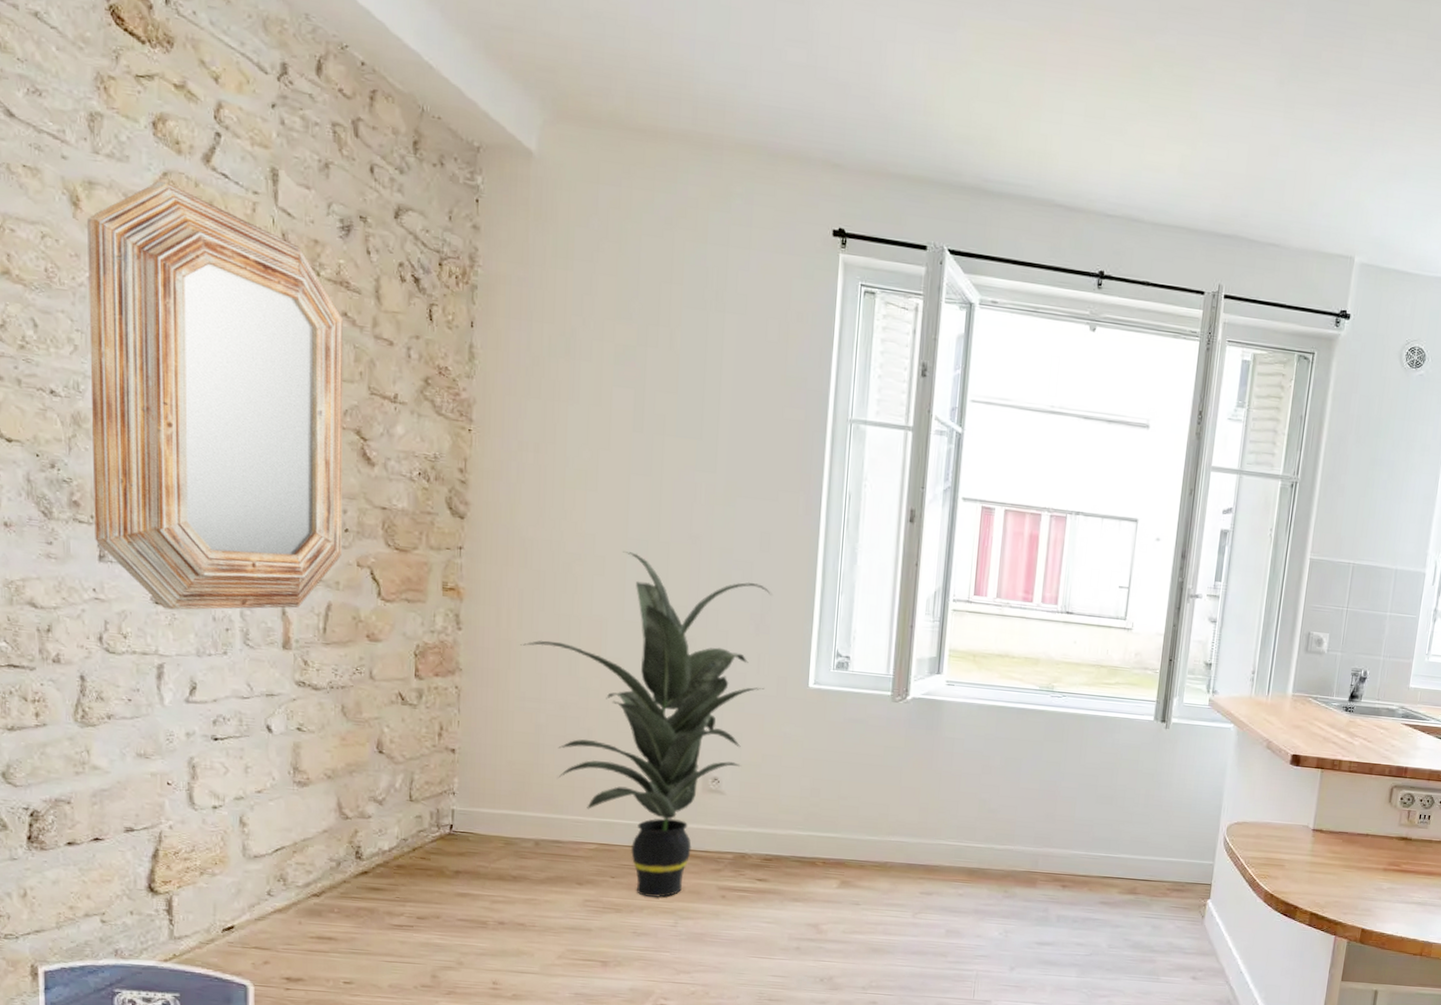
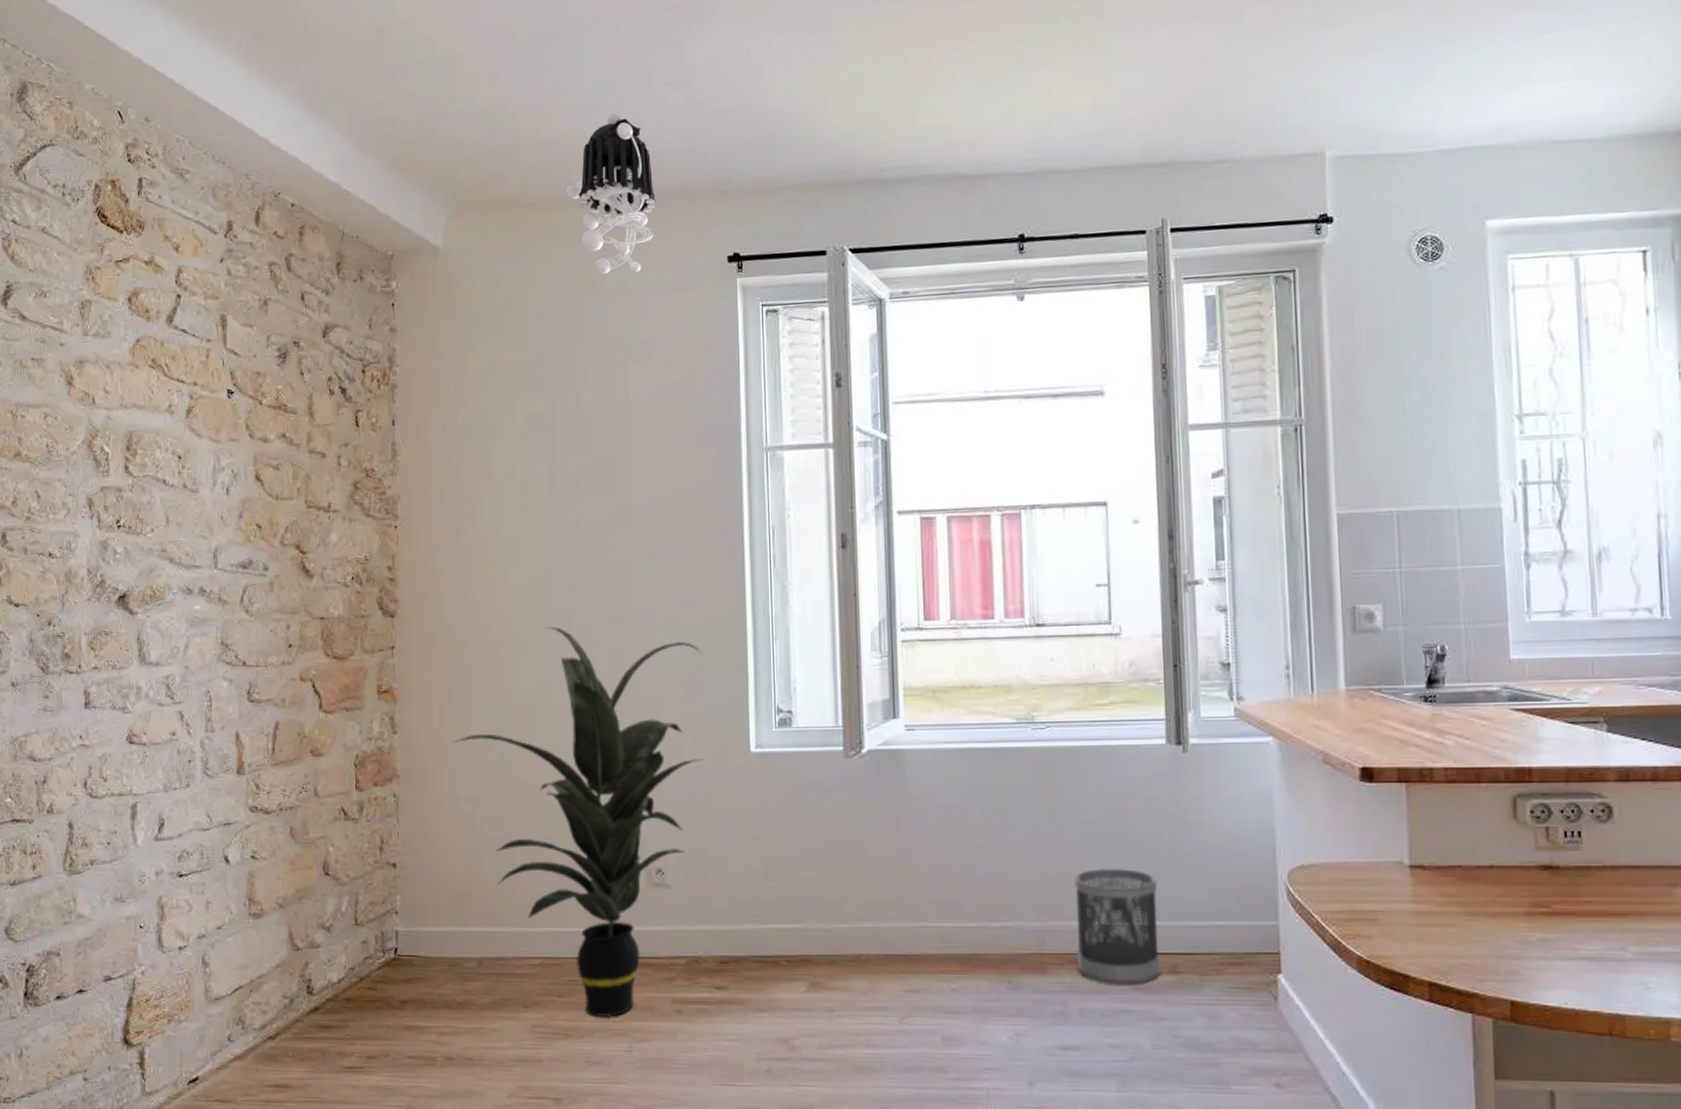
home mirror: present [87,181,344,610] -> none [79,348,286,747]
pendant lamp: none [674,55,768,227] -> present [566,113,656,275]
wastebasket: none [1060,811,1131,900] -> present [1073,869,1160,985]

